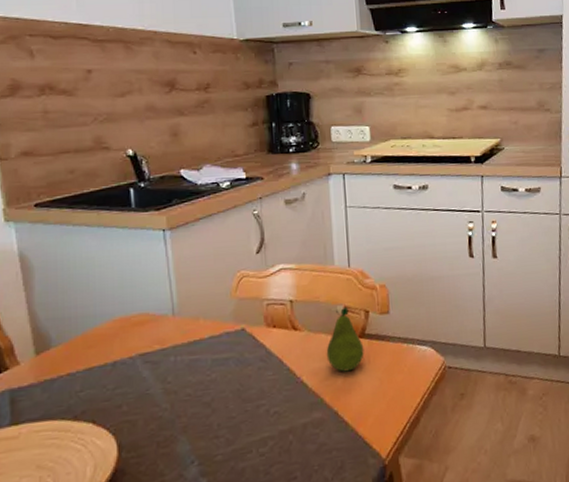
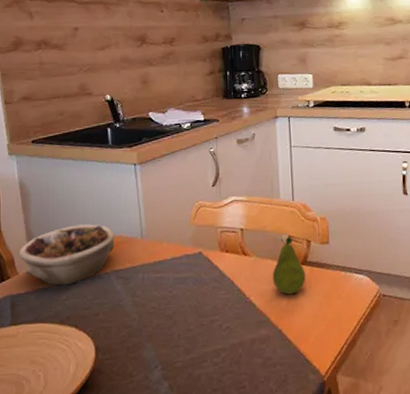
succulent planter: none [20,300,141,375] -> present [19,224,115,286]

